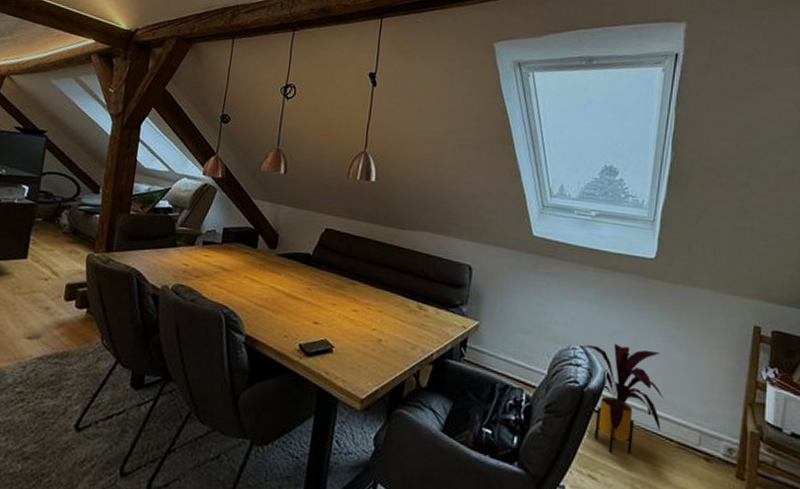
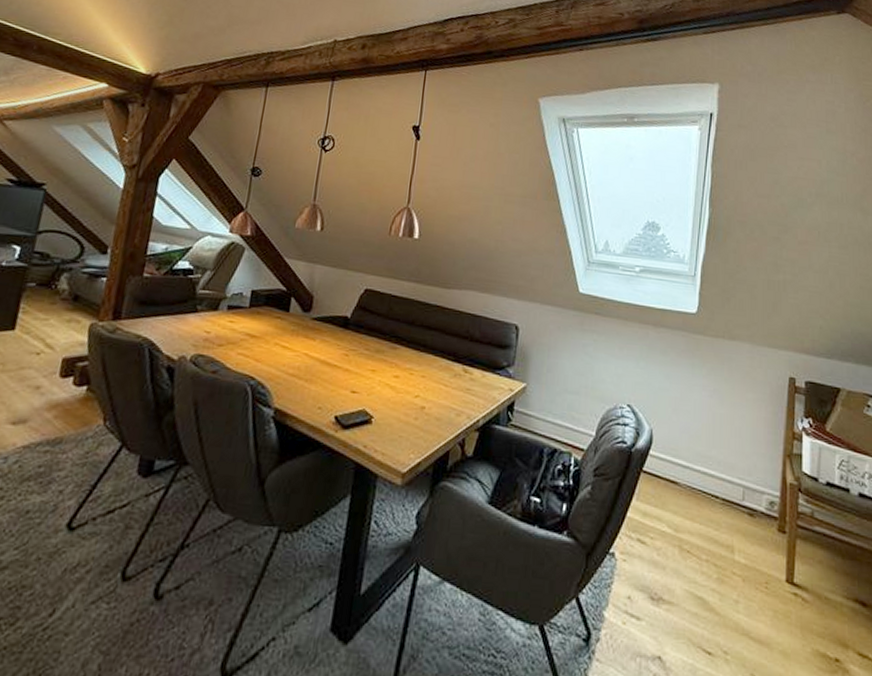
house plant: present [584,343,663,454] -> none [631,400,708,514]

